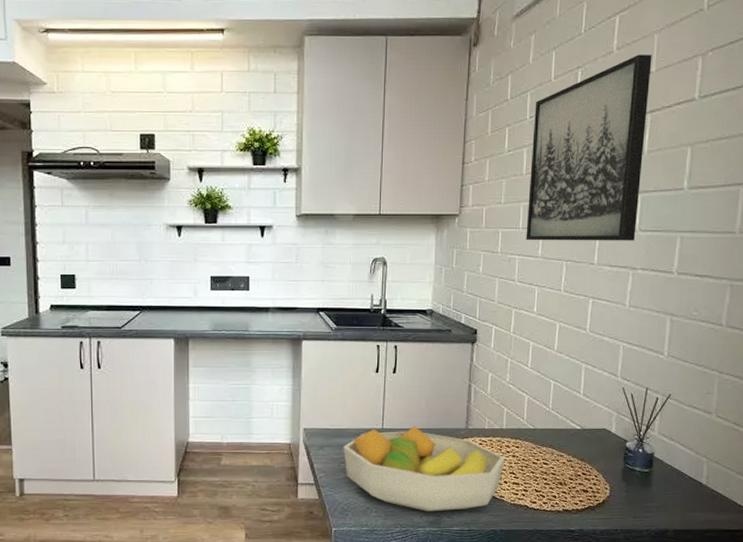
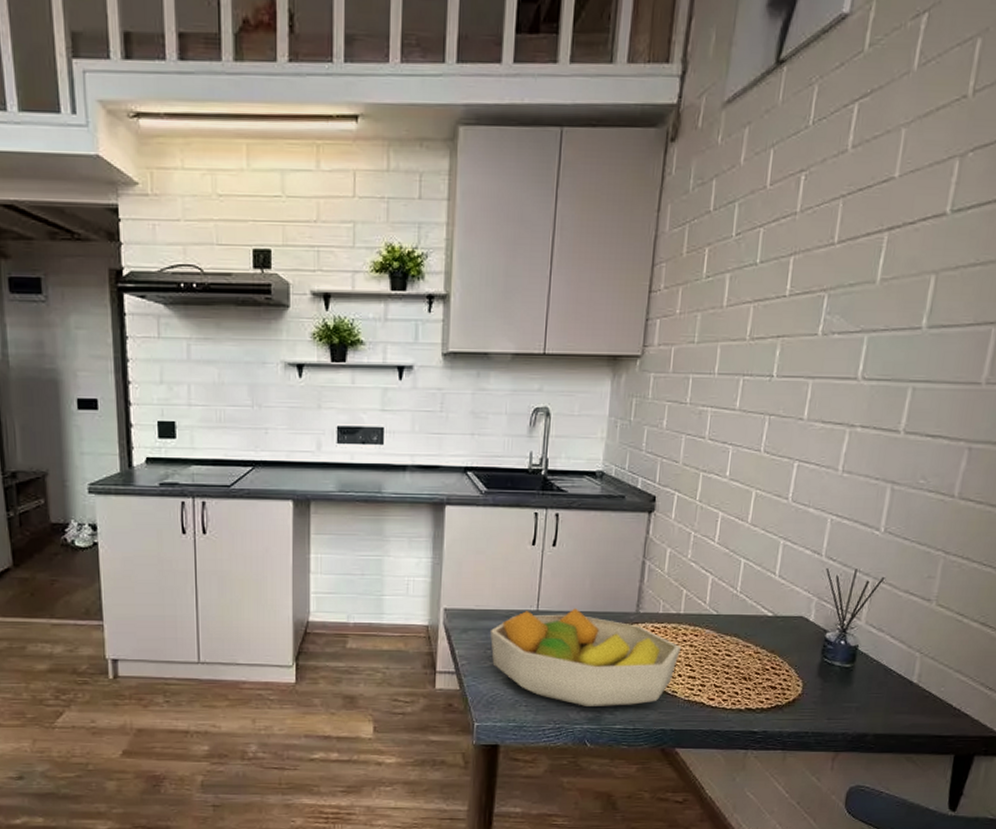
wall art: present [526,54,652,241] -> none [721,154,897,392]

